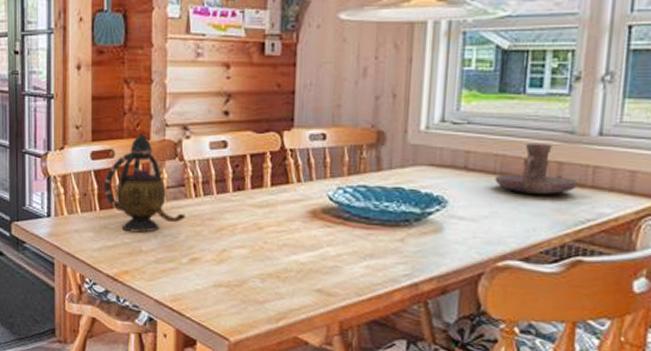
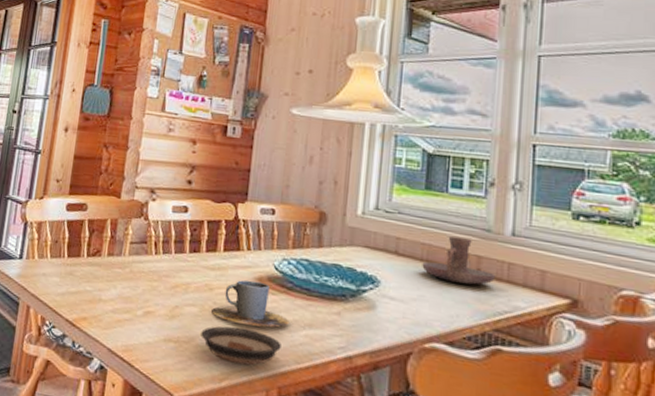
teapot: present [103,133,186,233] -> none [74,191,145,283]
saucer: none [253,264,341,303] -> present [201,326,281,366]
cup: none [263,214,348,262] -> present [212,280,289,328]

